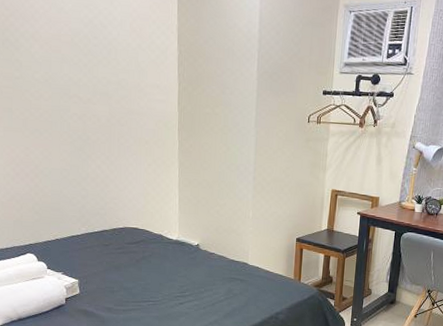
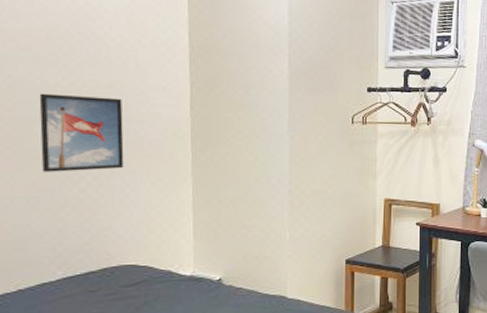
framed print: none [67,87,128,152] -> present [39,93,124,172]

